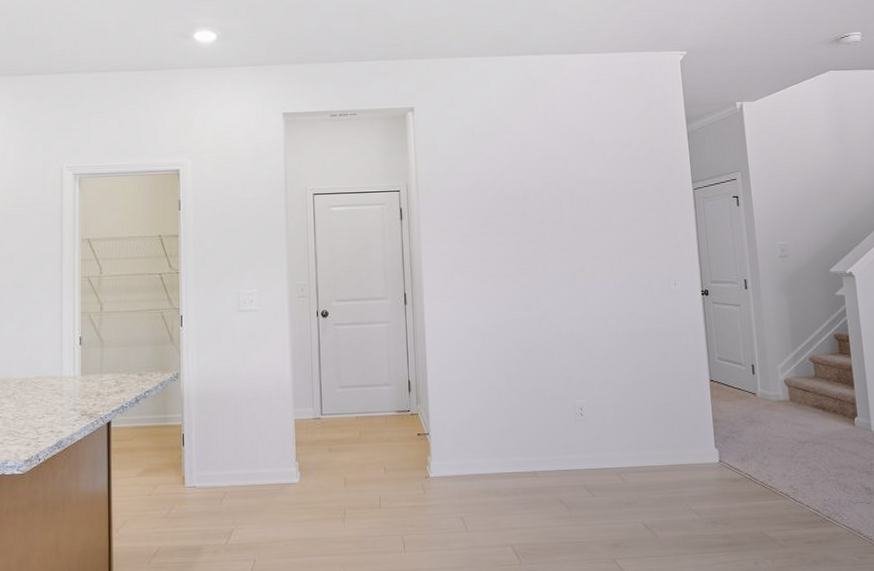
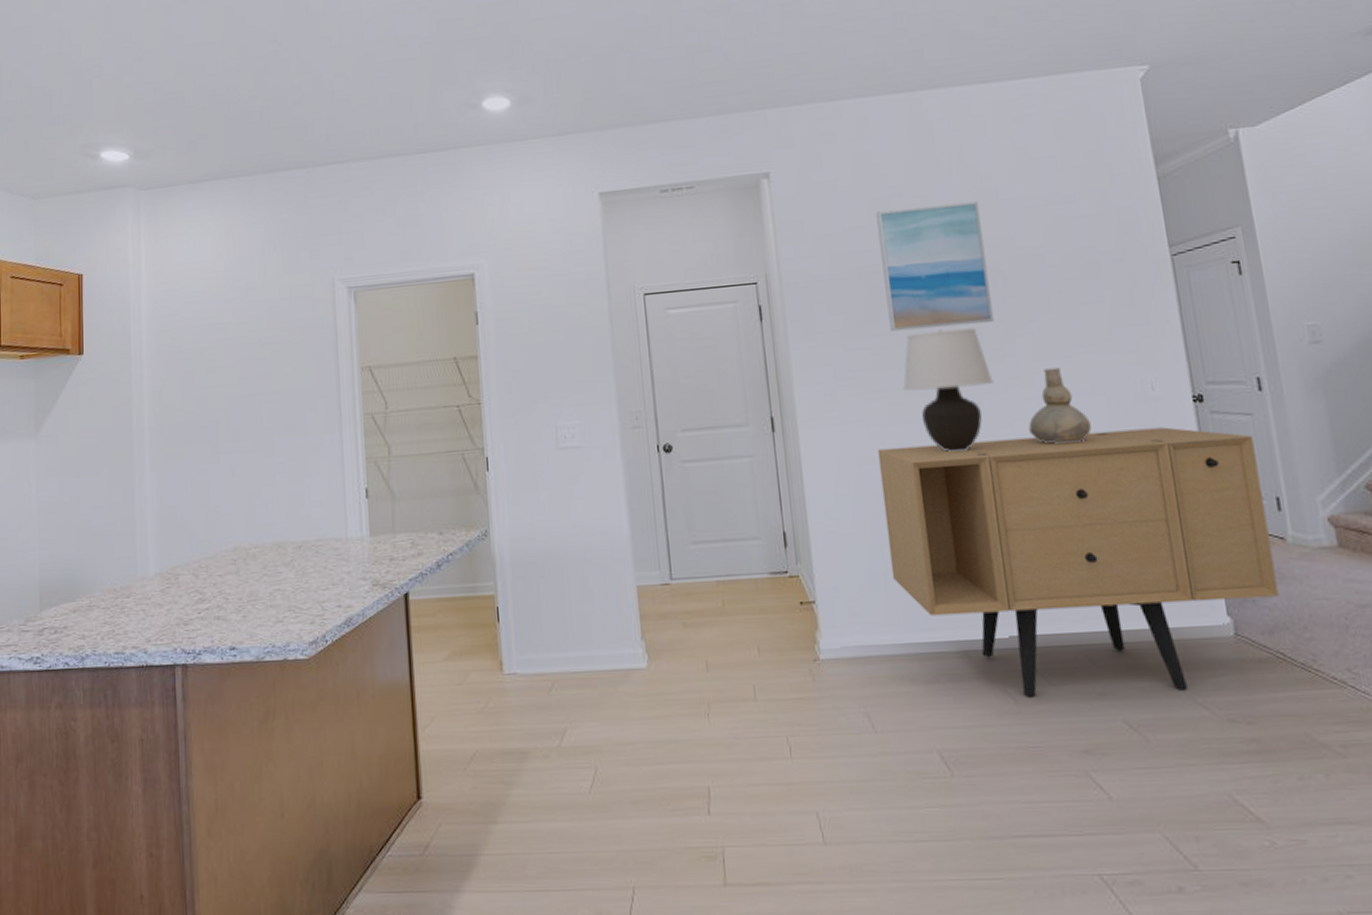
sideboard: none [481,312,750,506] -> present [877,427,1279,697]
wall art: none [490,140,569,234] -> present [876,201,994,332]
table lamp: none [502,233,567,324] -> present [902,327,994,452]
vase: none [589,266,632,322] -> present [1028,367,1092,444]

